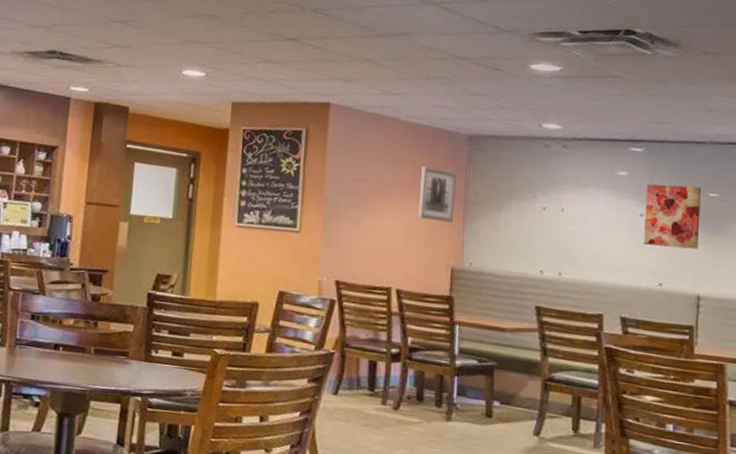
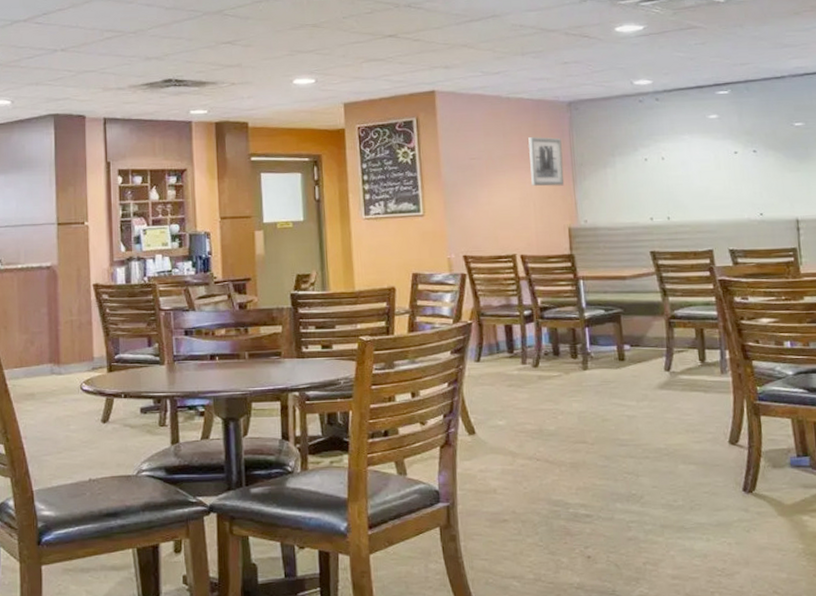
wall art: present [643,184,701,250] -> none [736,118,791,180]

